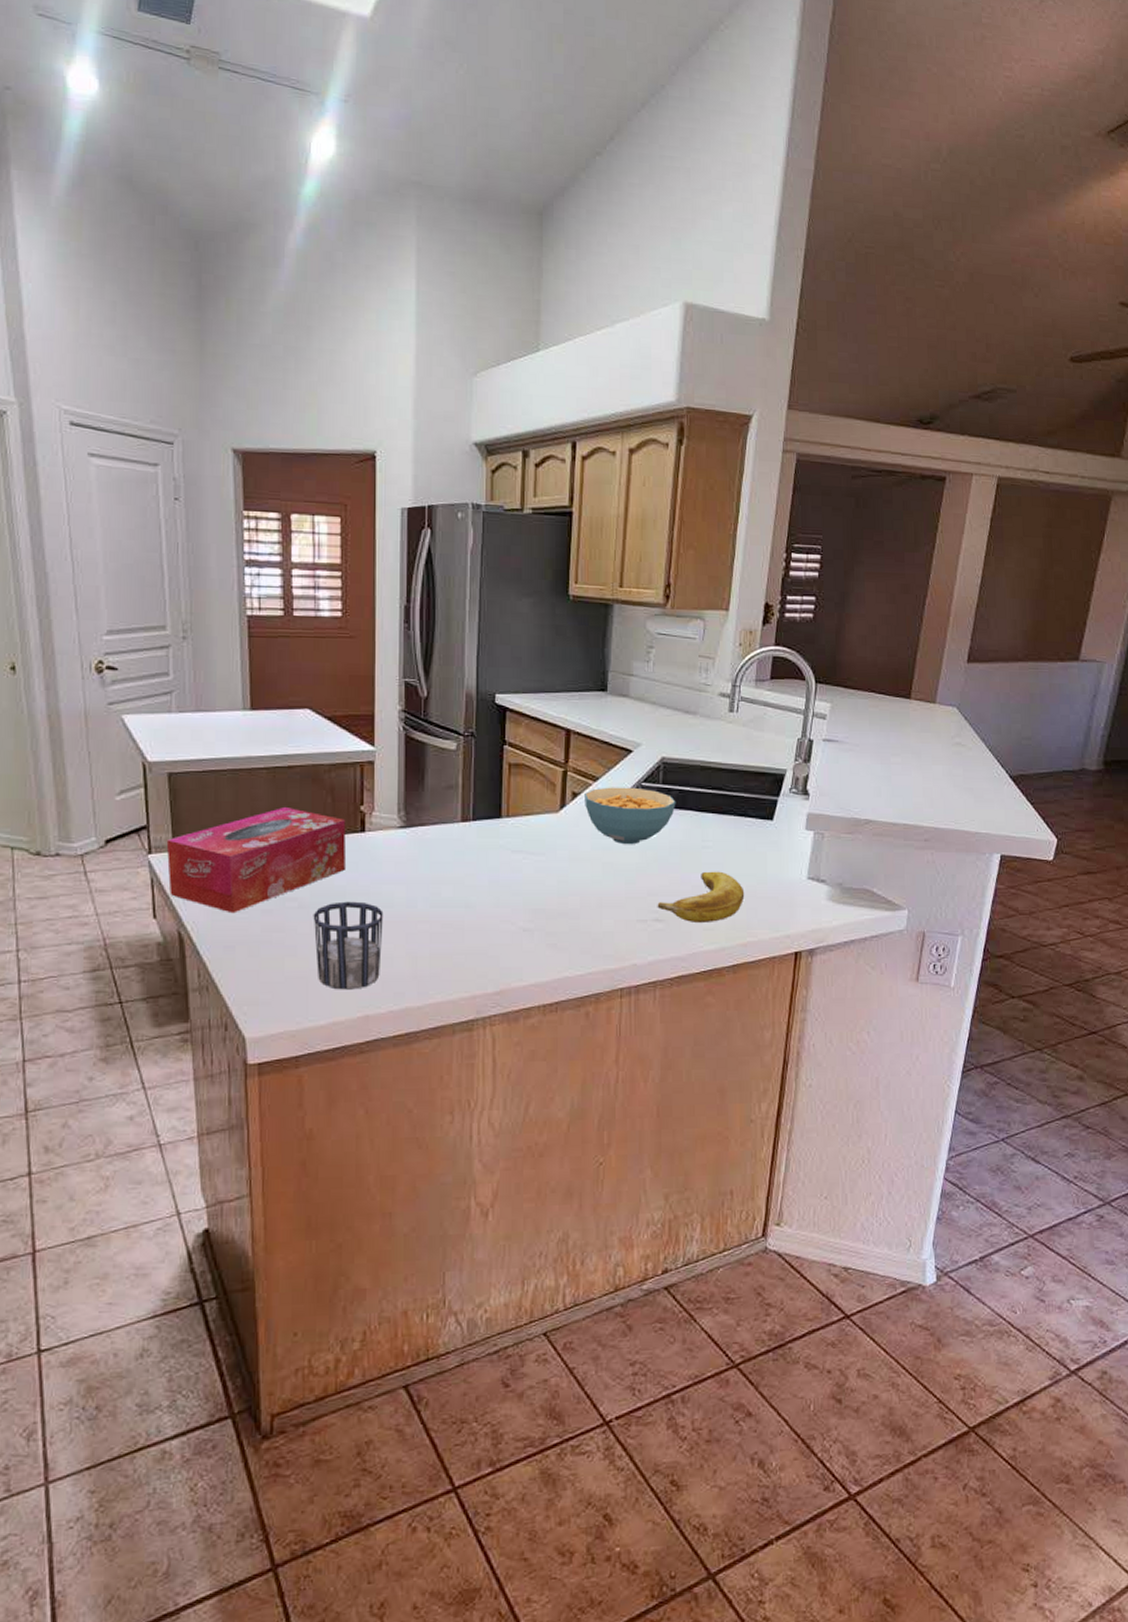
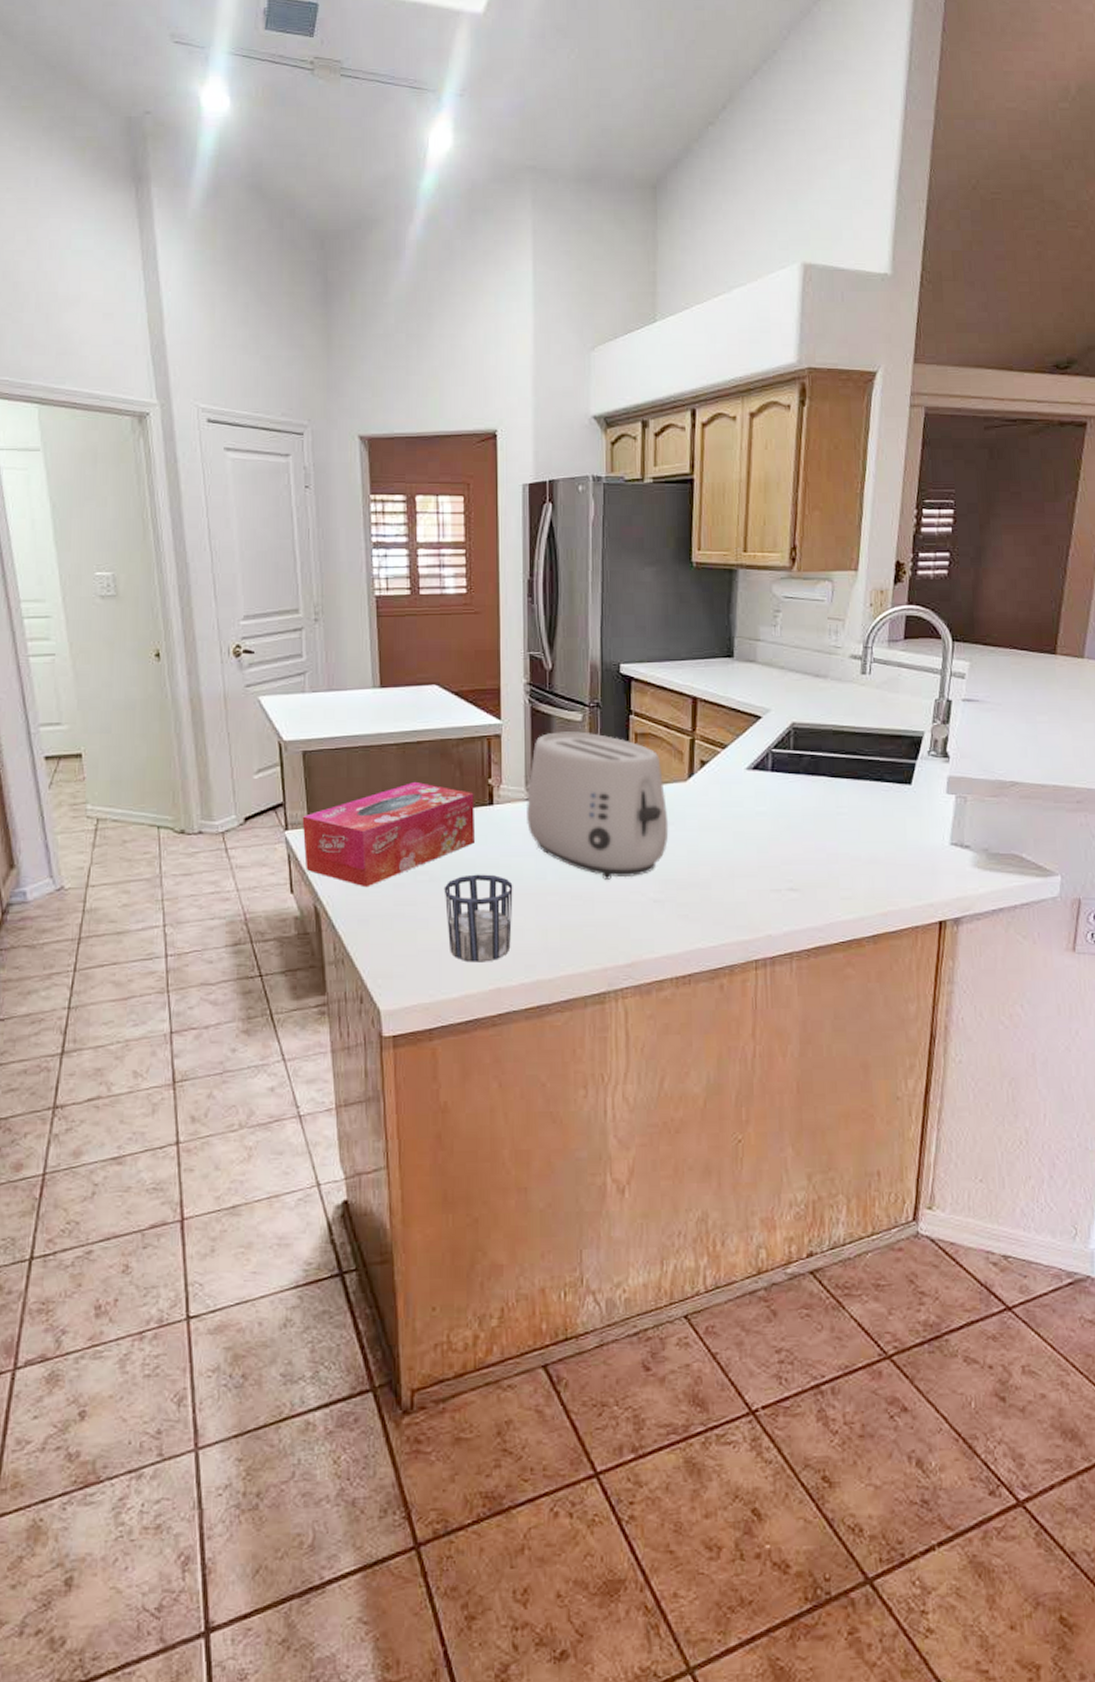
toaster: none [399,760,540,908] -> present [527,731,669,880]
cereal bowl: present [585,787,676,845] -> none [713,754,809,813]
banana: present [657,871,745,924] -> none [791,838,884,893]

